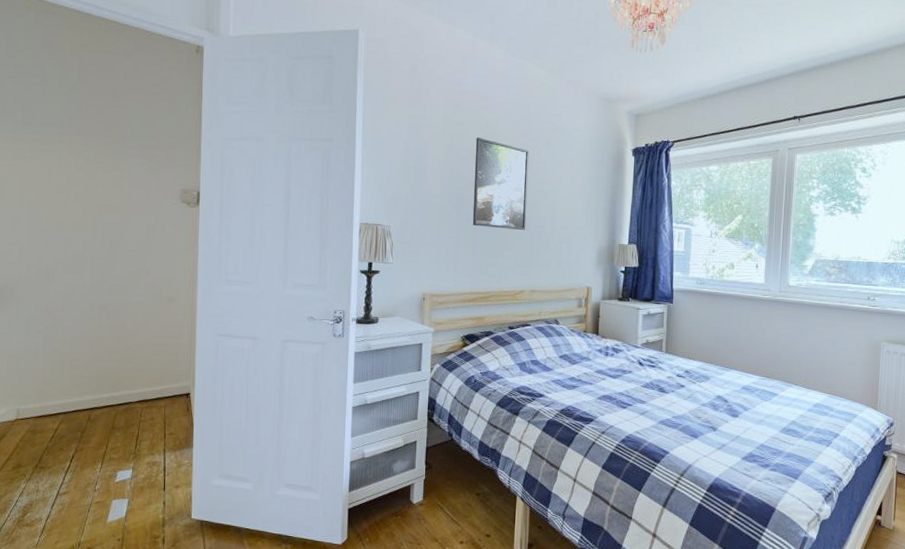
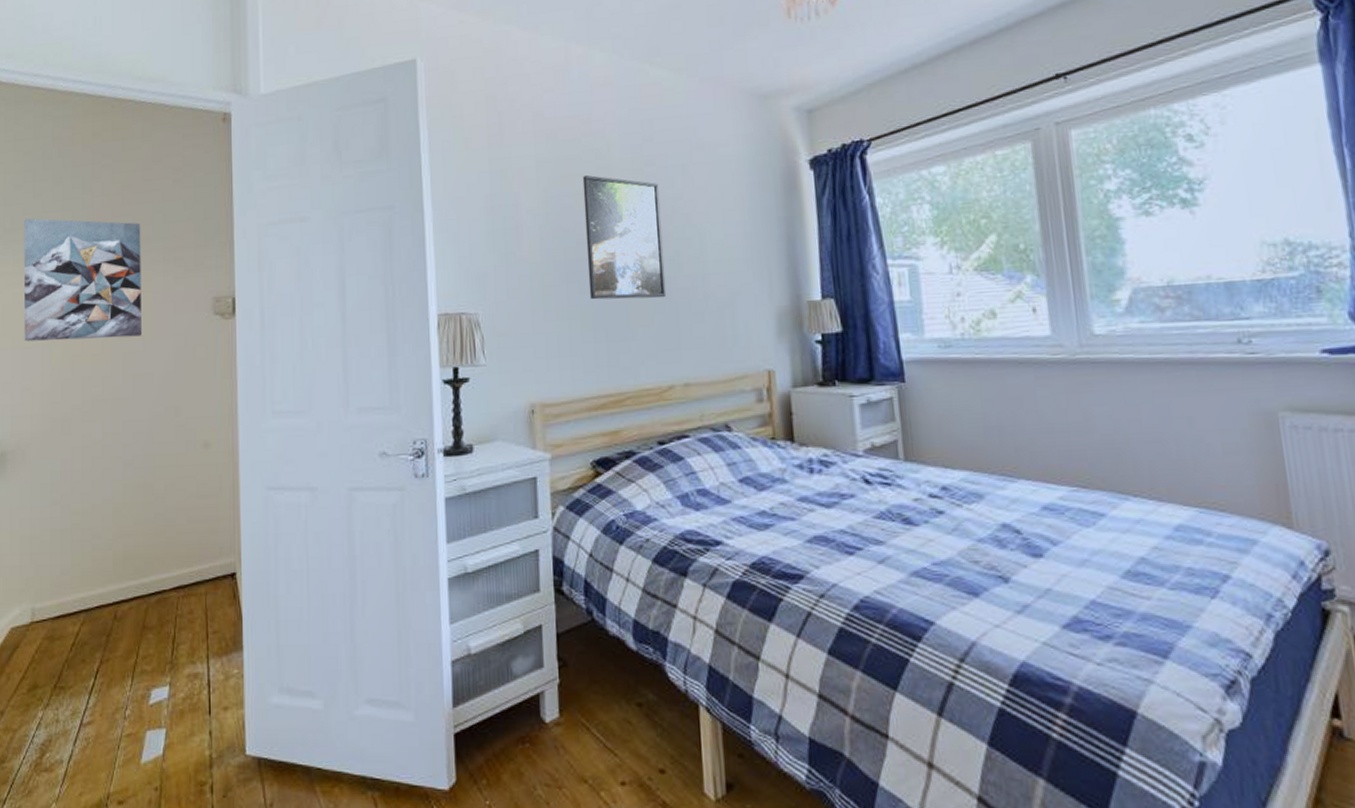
wall art: none [13,105,121,212] -> present [23,218,142,342]

